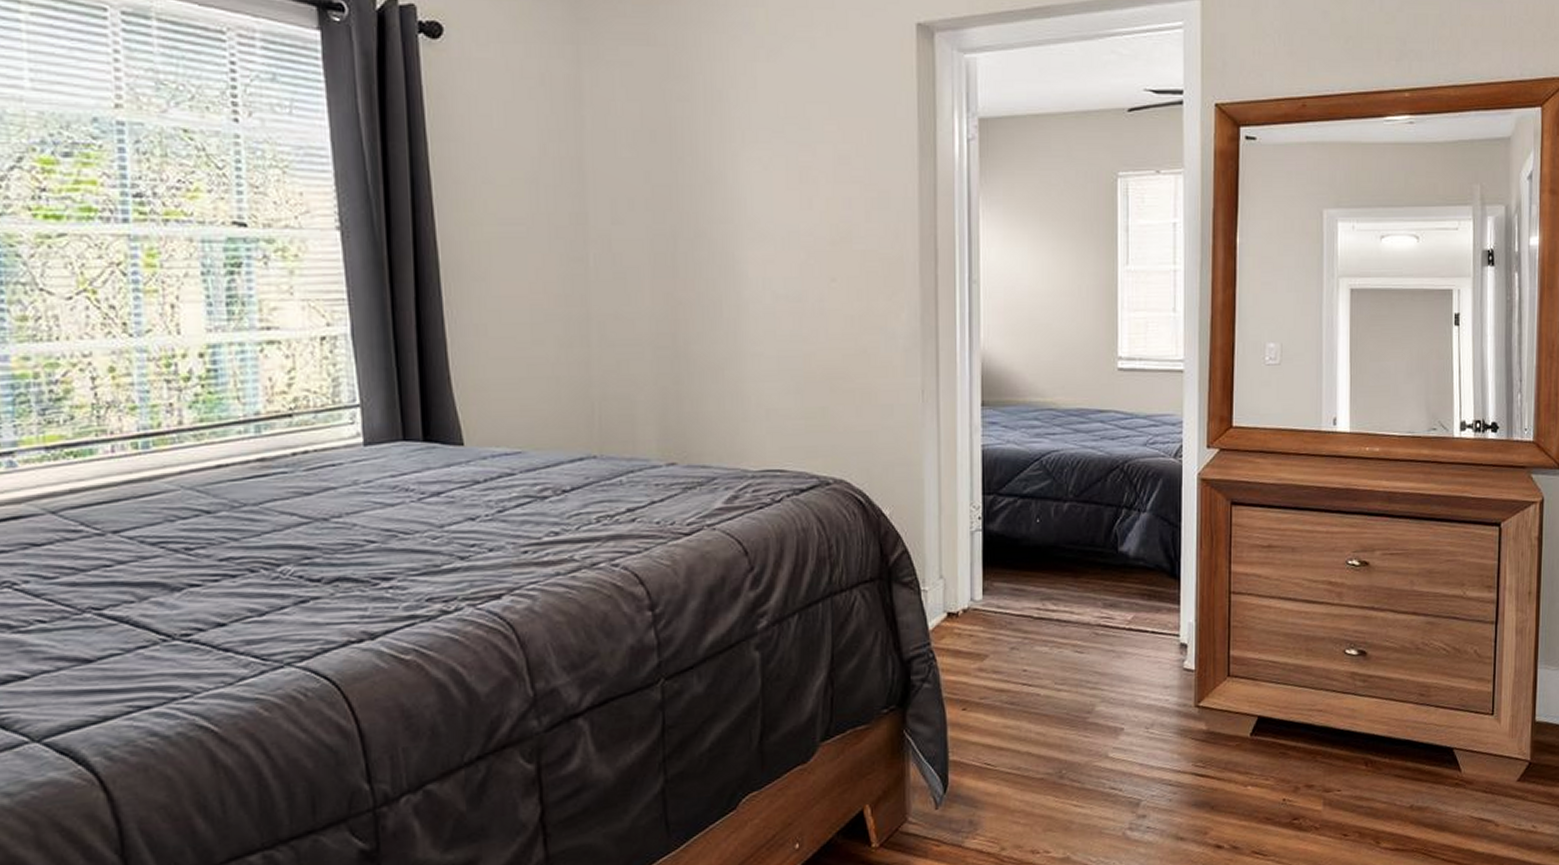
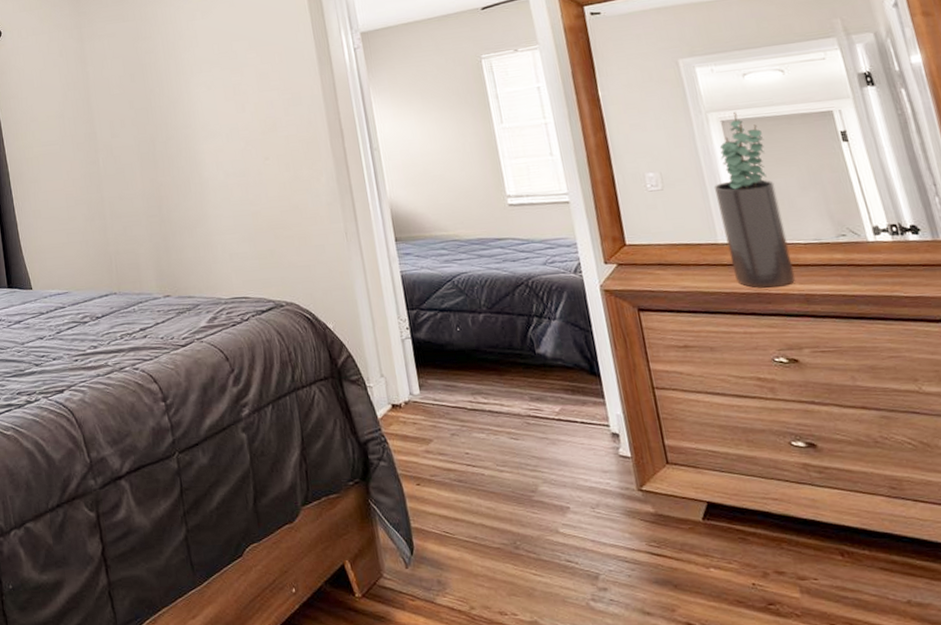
vase: none [1329,279,1386,484] -> present [713,111,796,289]

